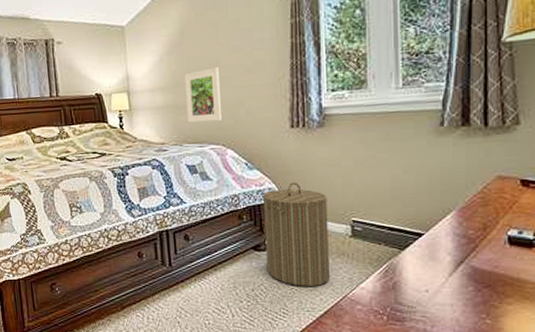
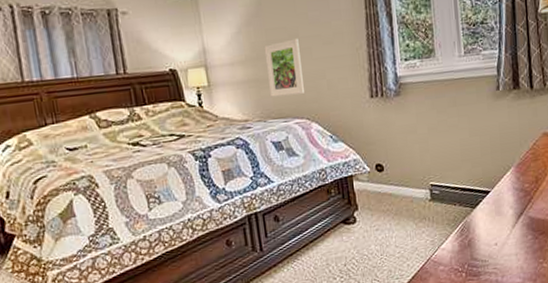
laundry hamper: present [262,182,330,286] -> none [348,151,415,255]

